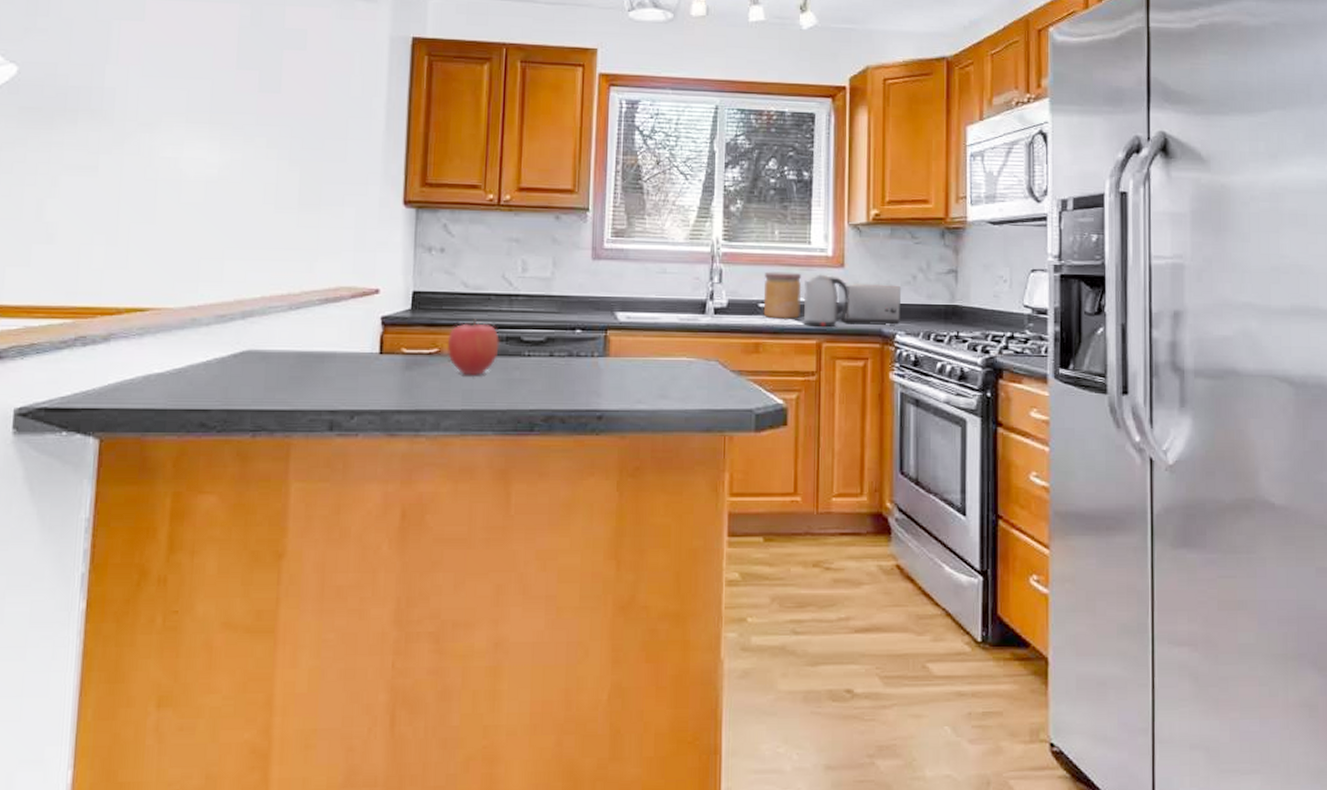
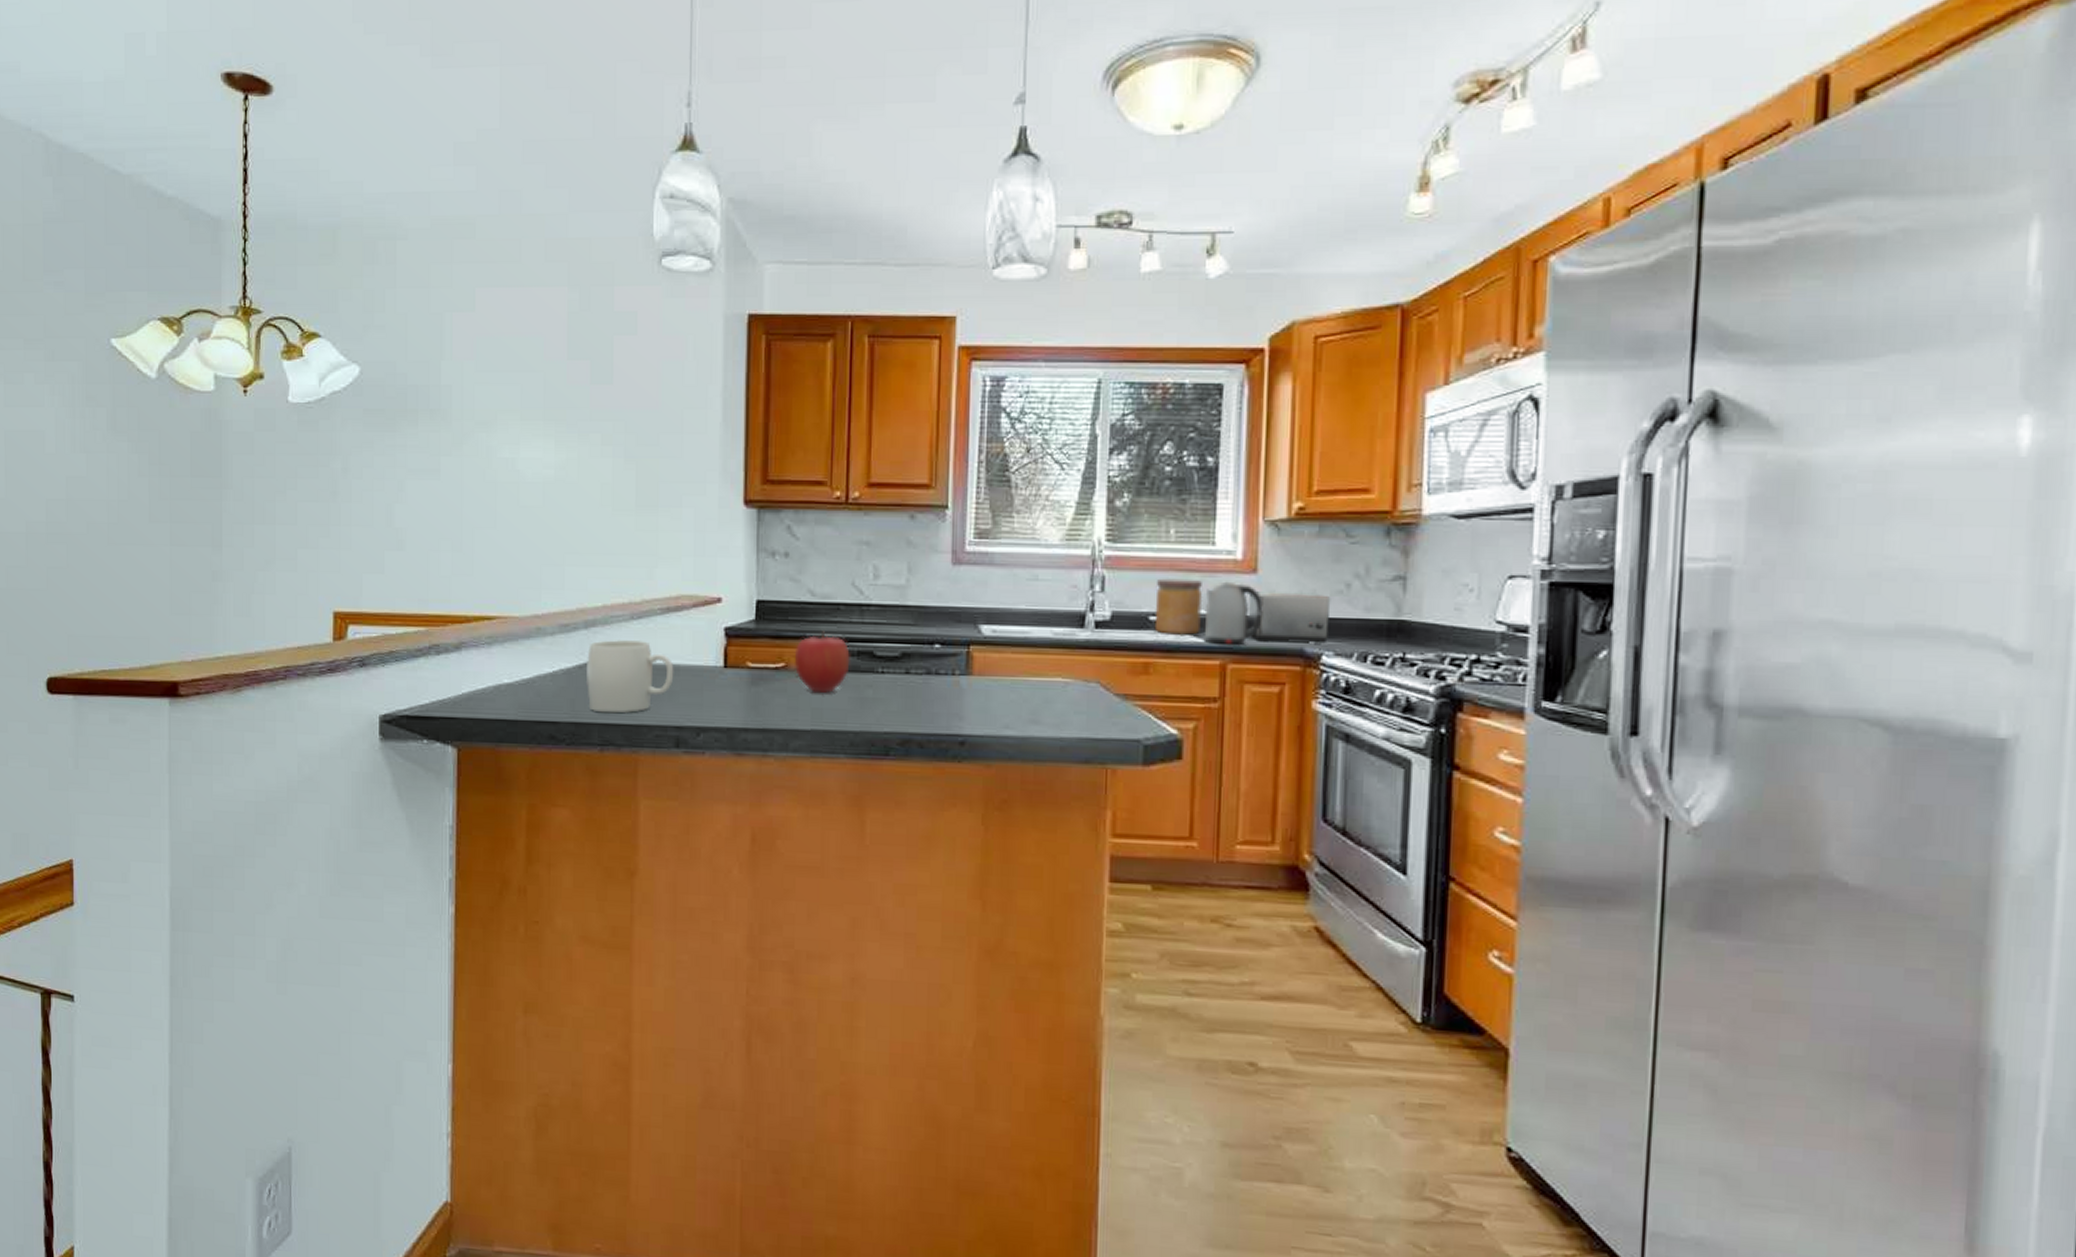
mug: none [241,329,331,400] -> present [587,640,674,714]

